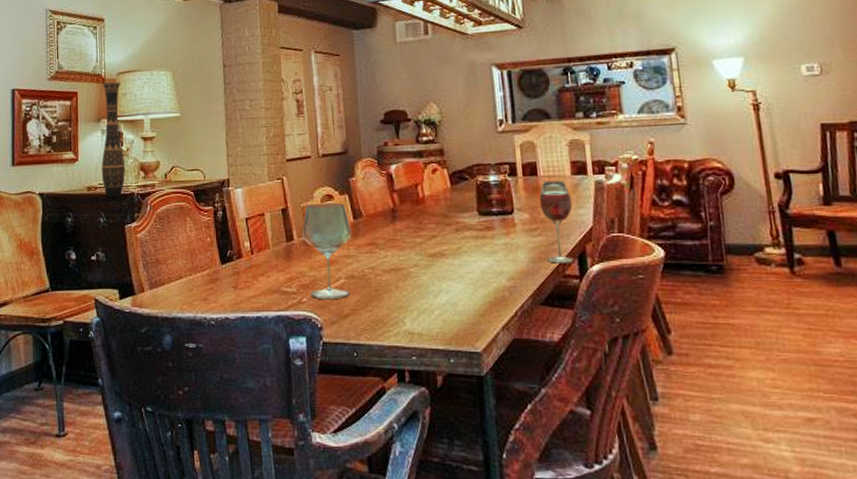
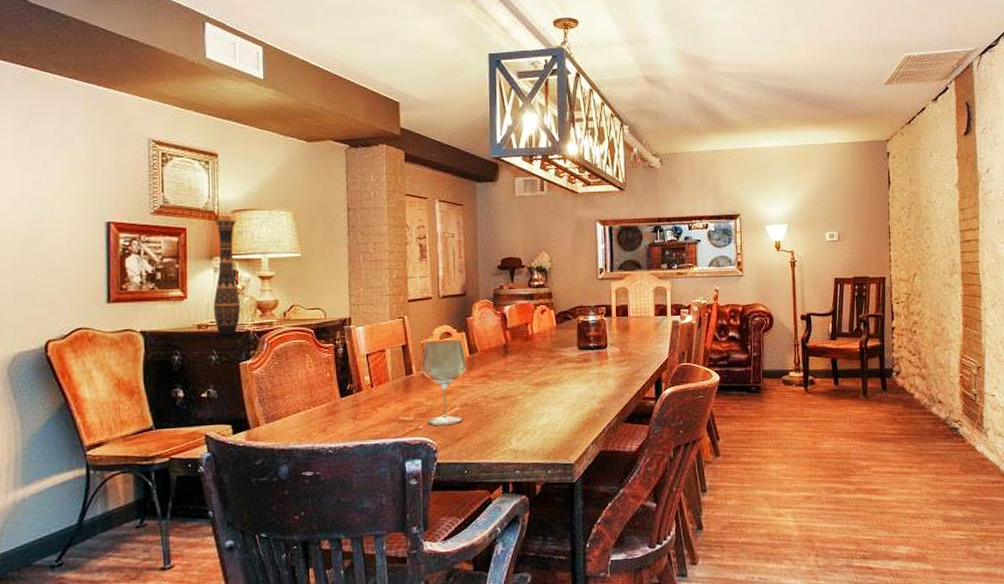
wineglass: present [538,181,574,264] -> none [627,320,654,388]

